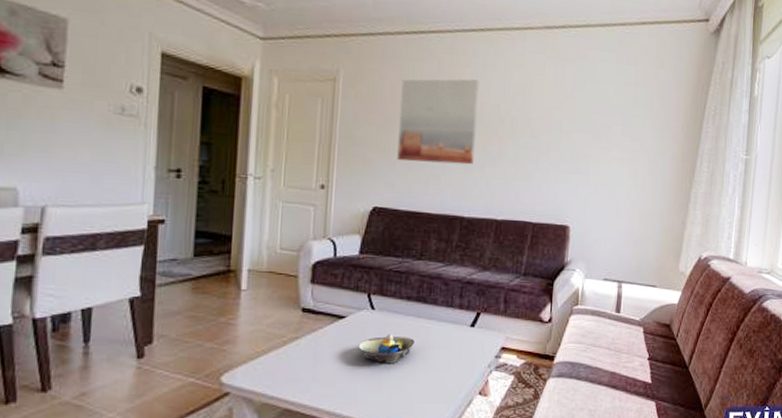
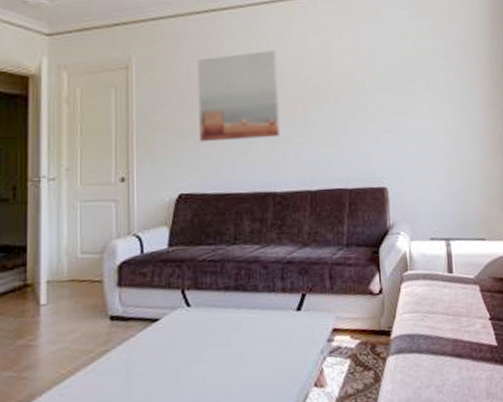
decorative bowl: present [357,334,415,363] -> none [174,331,238,367]

